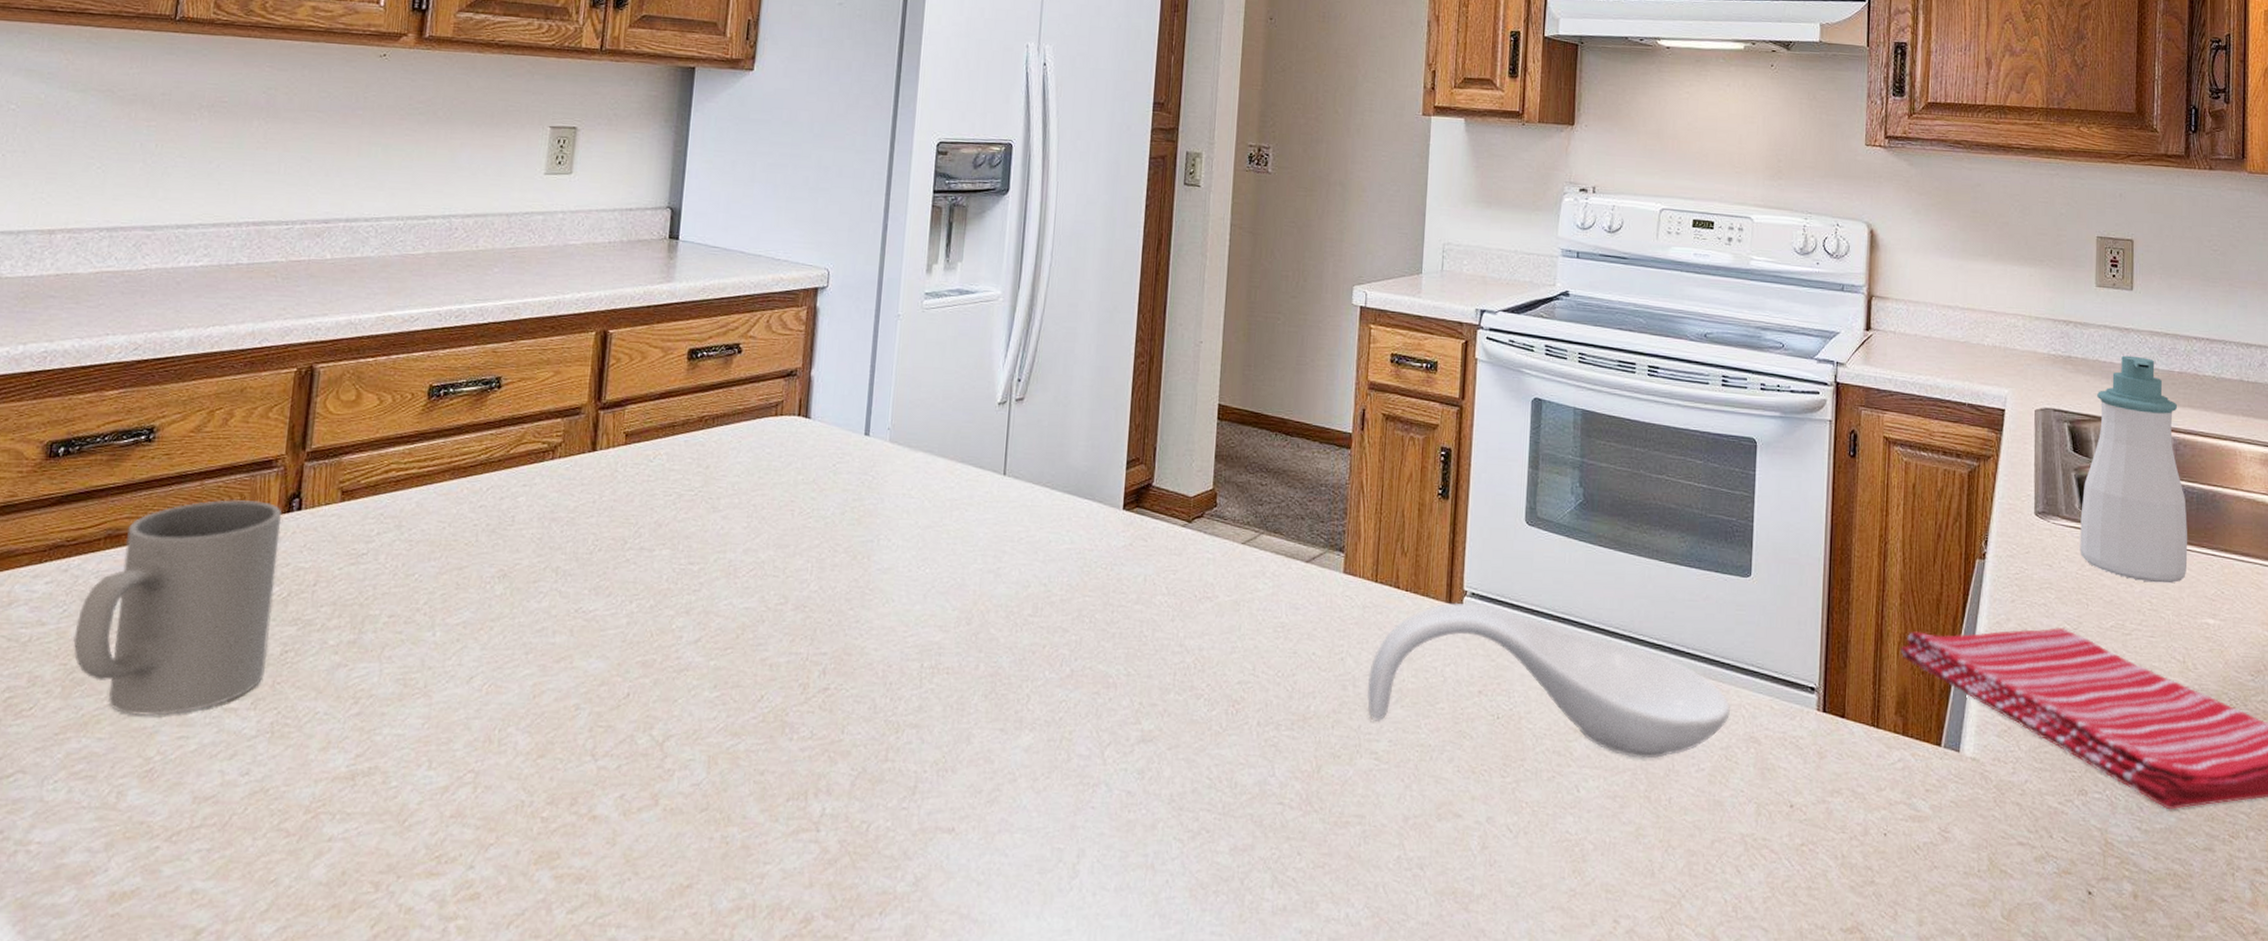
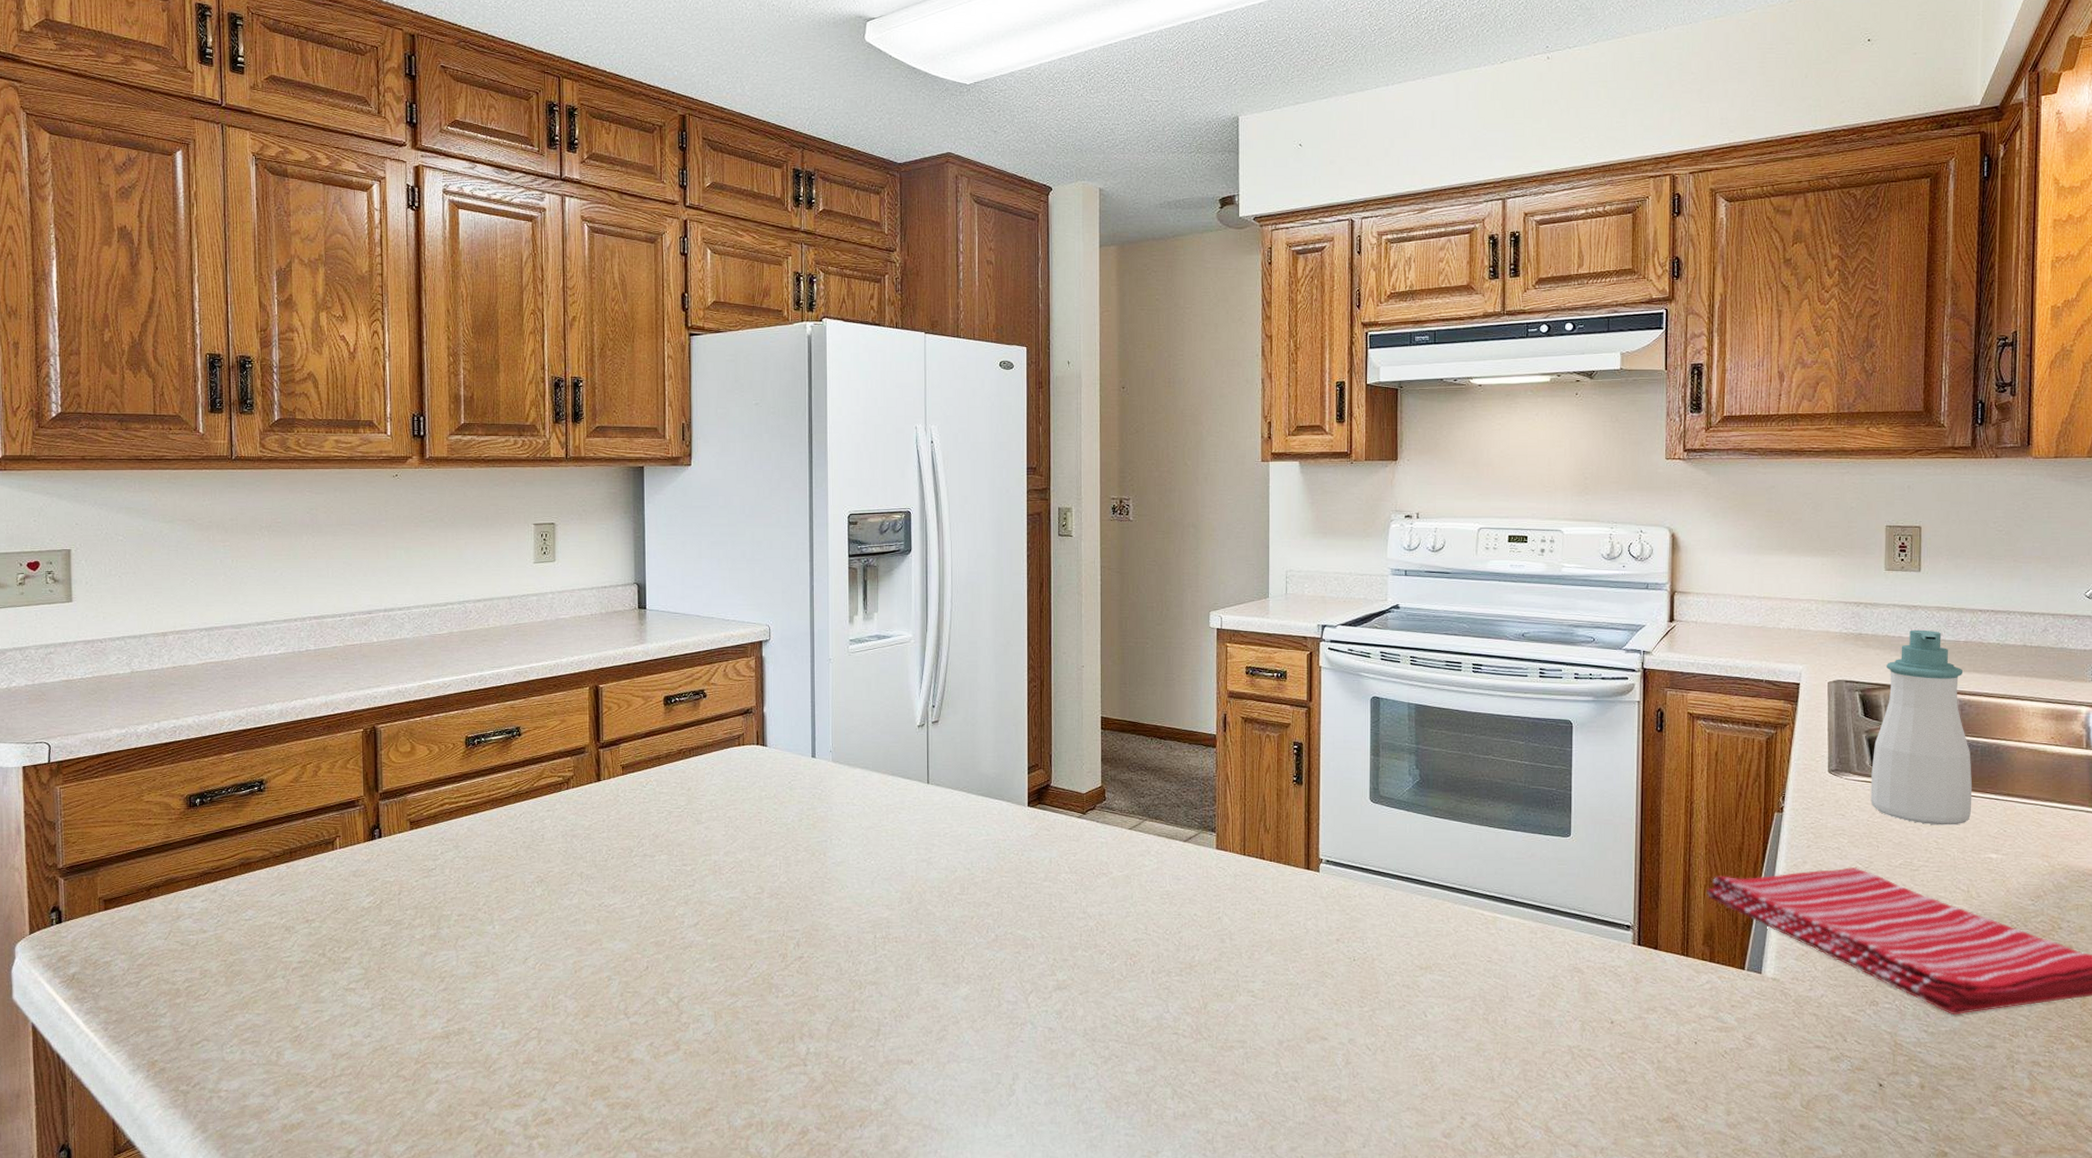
mug: present [73,500,283,717] -> none [228,832,372,997]
spoon rest: present [1366,602,1730,759] -> none [1242,868,1556,988]

